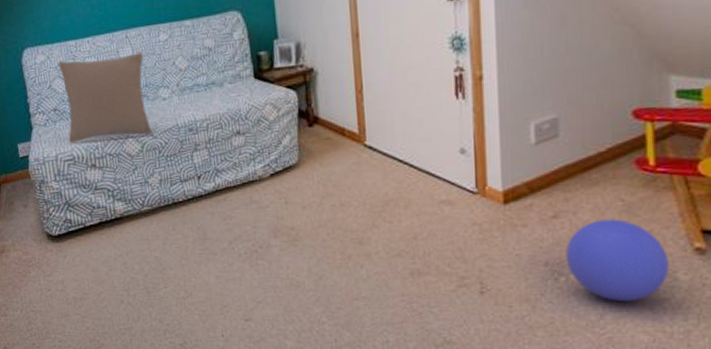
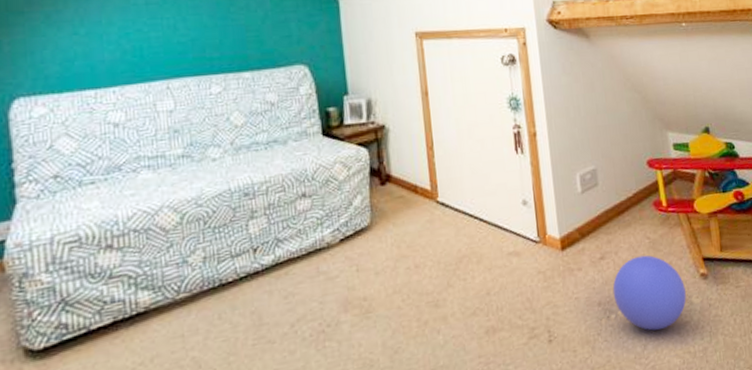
pillow: present [58,52,152,144] -> none [66,106,196,220]

